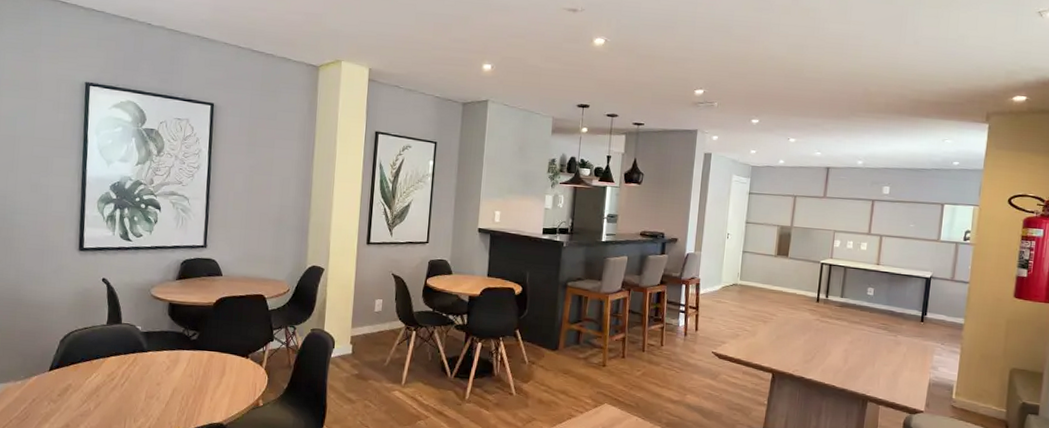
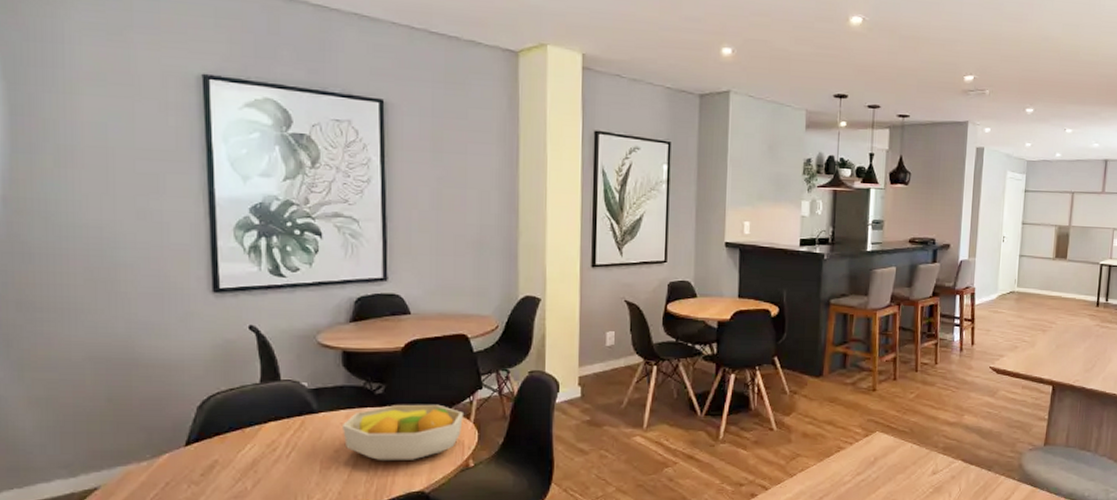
fruit bowl: none [164,349,257,397] -> present [341,404,463,461]

